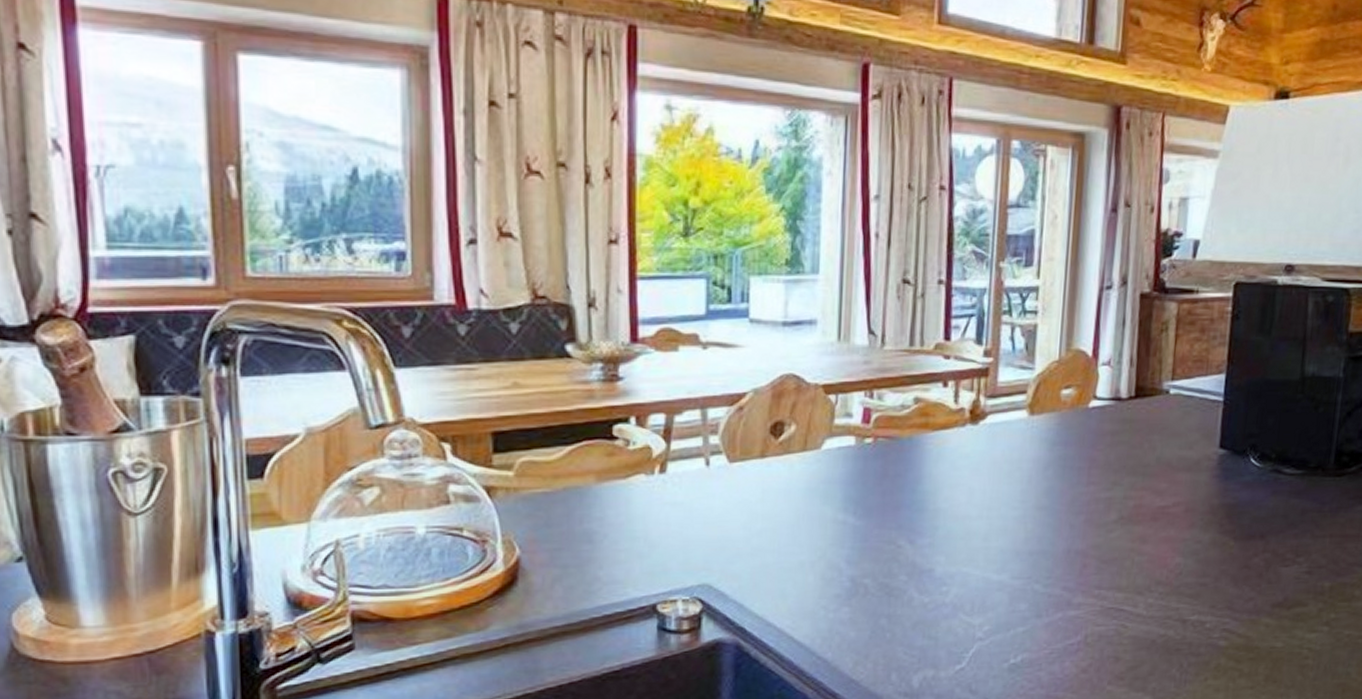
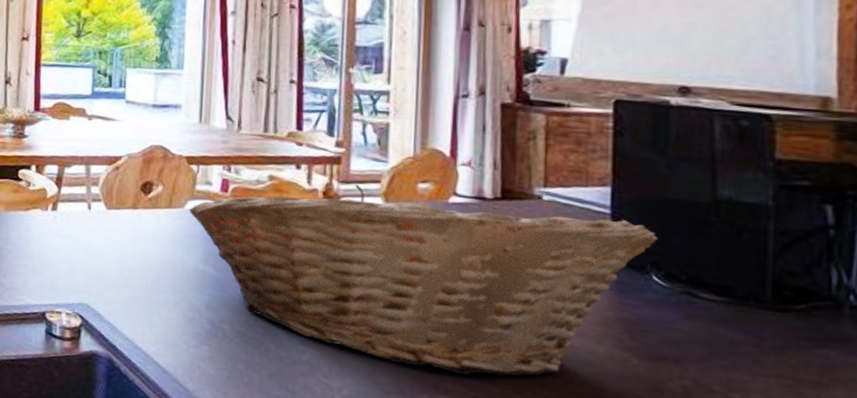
fruit basket: none [827,398,1258,587] -> present [189,184,658,377]

